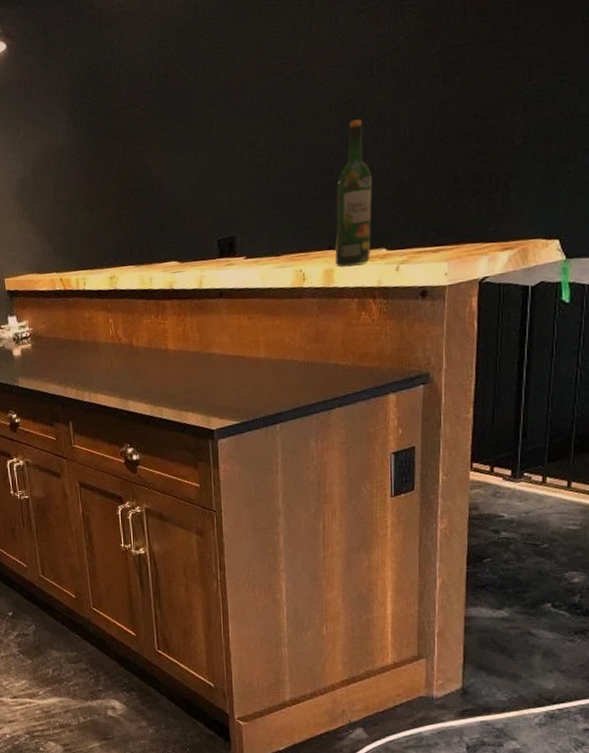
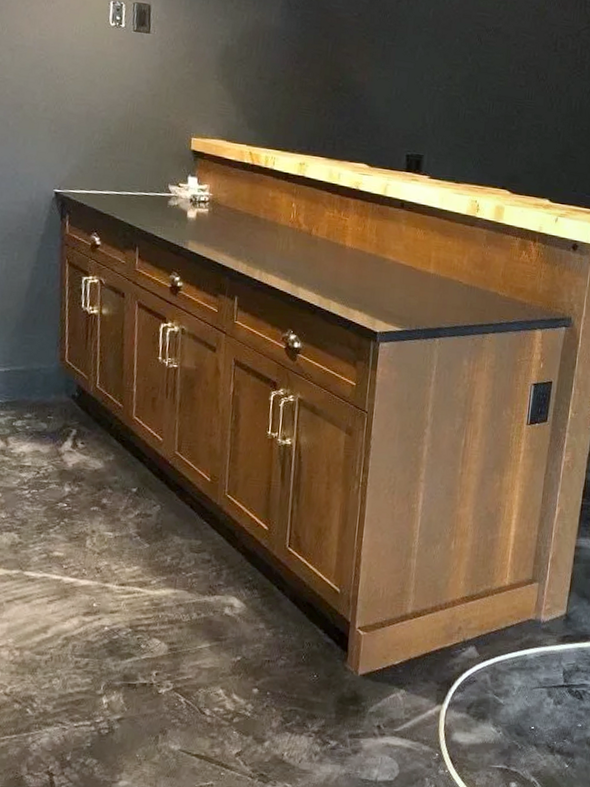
wine bottle: present [334,119,373,267] -> none [505,82,546,209]

